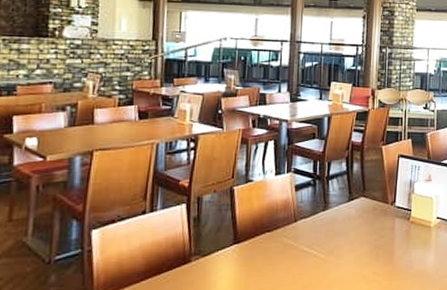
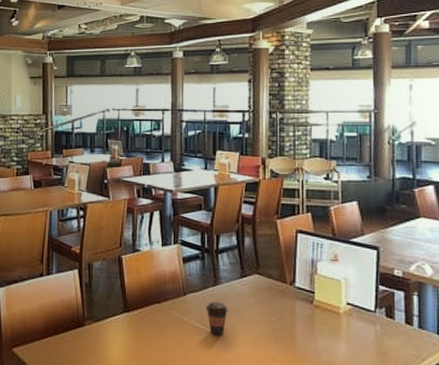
coffee cup: none [315,226,336,258] -> present [205,301,229,336]

